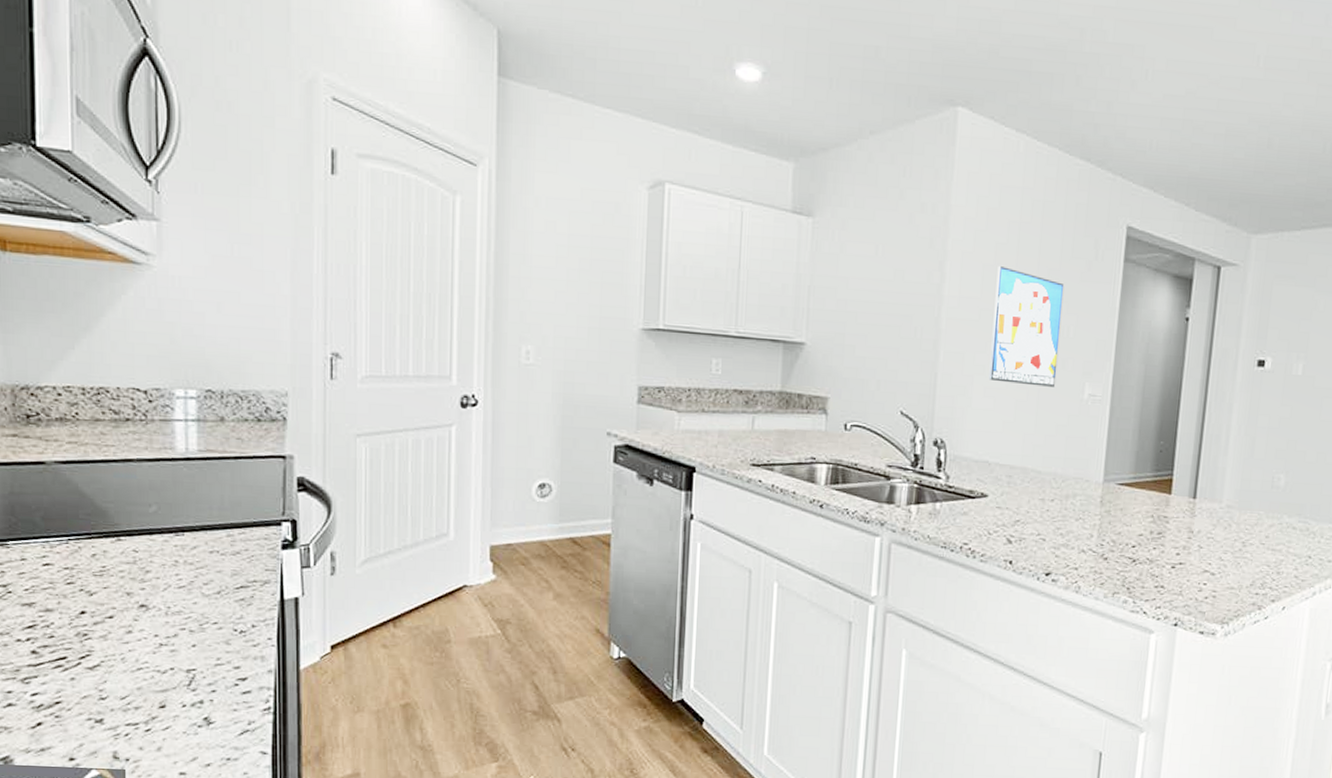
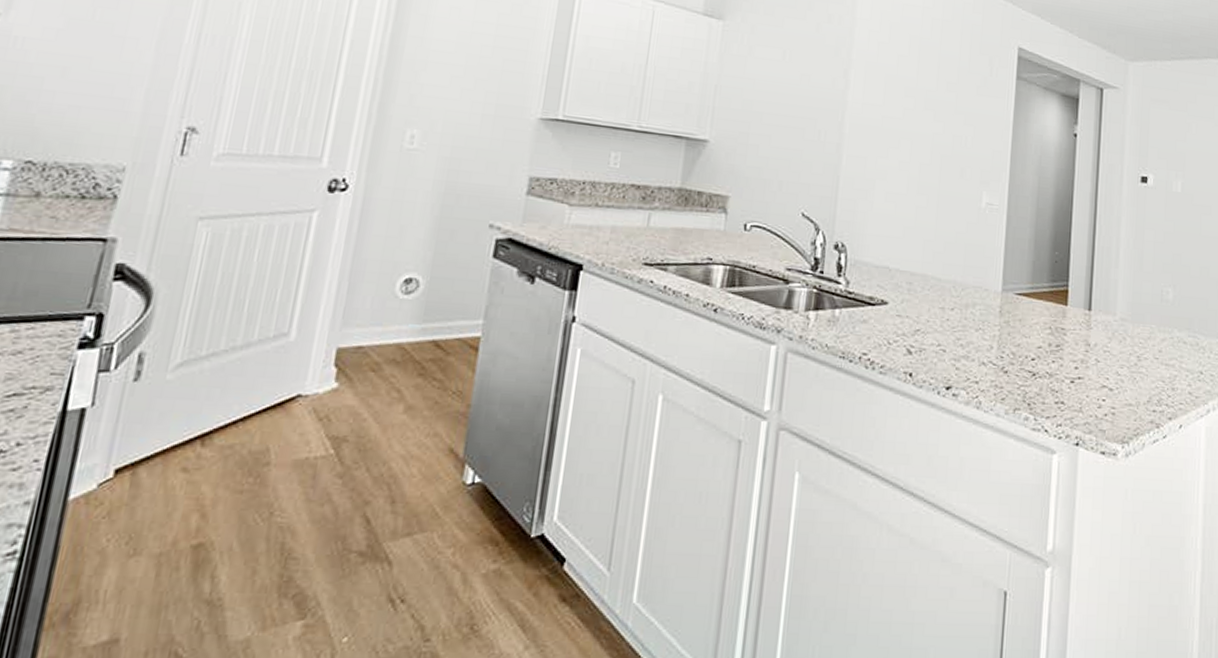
wall art: present [989,266,1064,387] -> none [890,77,962,195]

